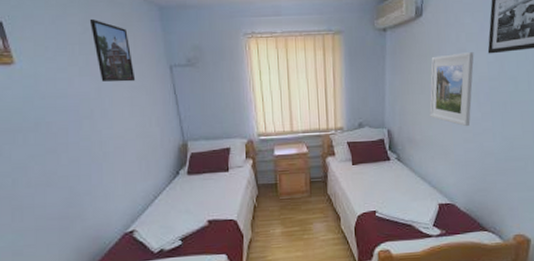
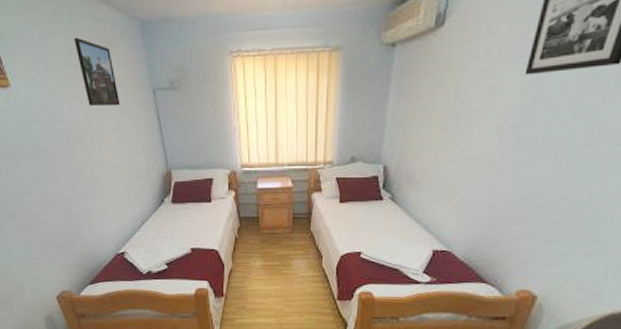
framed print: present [429,52,474,127] -> none [436,73,506,166]

